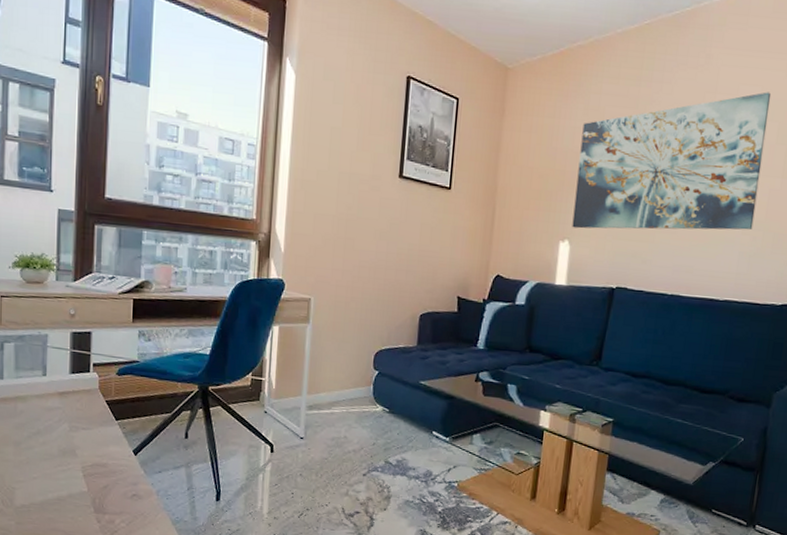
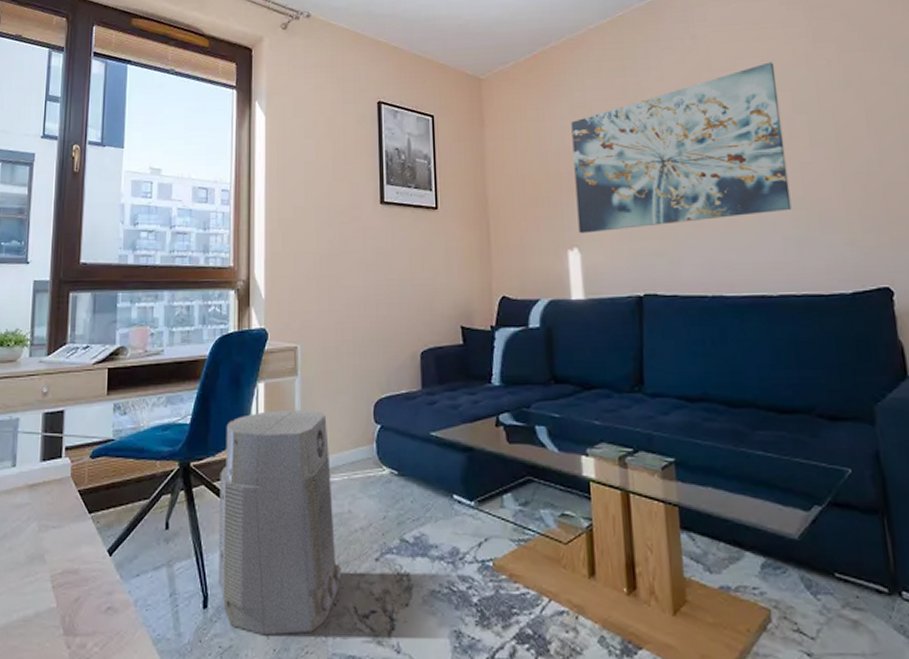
air purifier: none [230,350,334,524] -> present [219,409,341,636]

